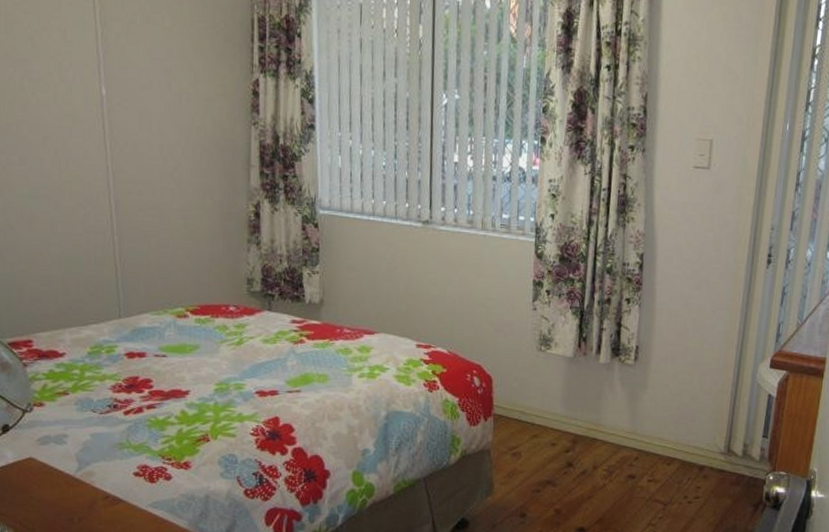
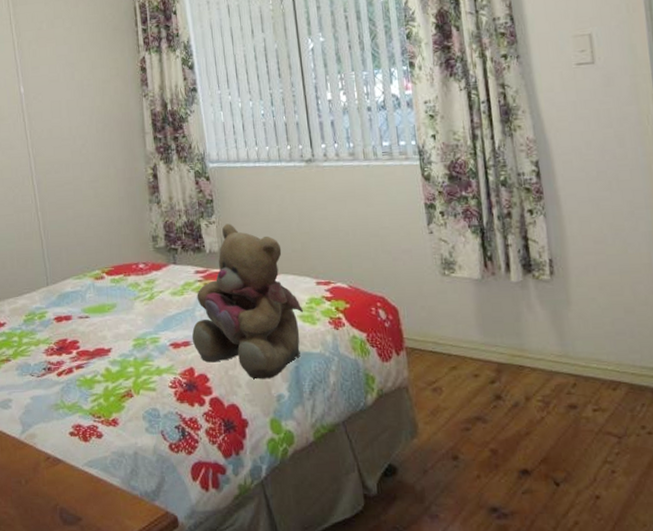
teddy bear: none [280,275,401,434] -> present [191,223,304,380]

